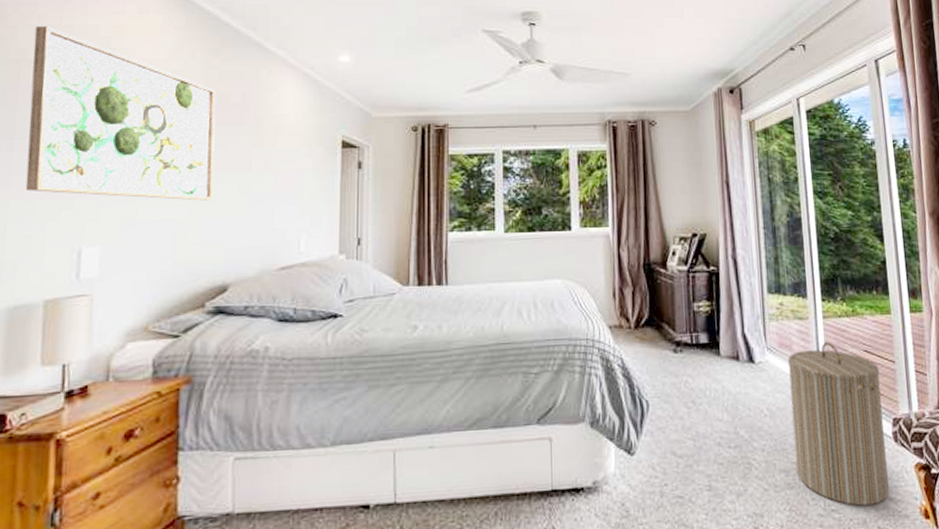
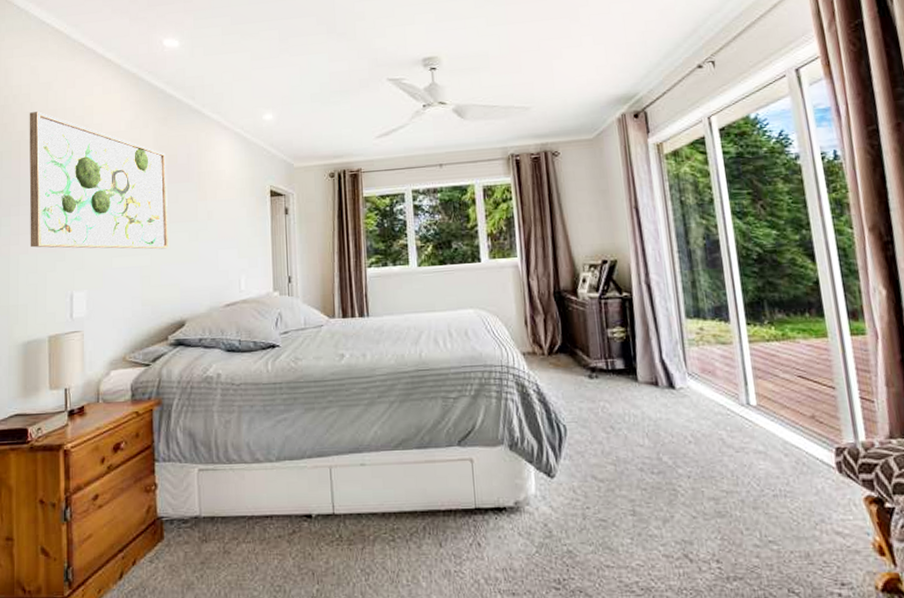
laundry hamper: present [787,342,890,506] -> none [711,368,836,538]

